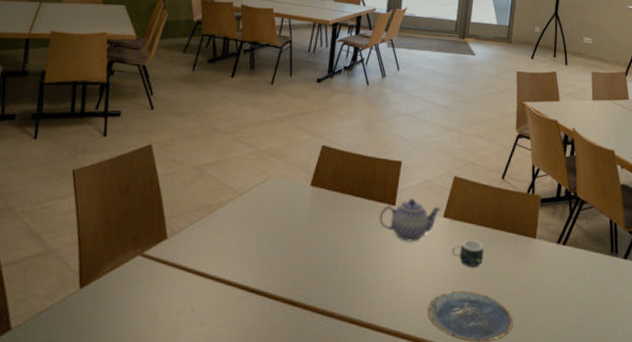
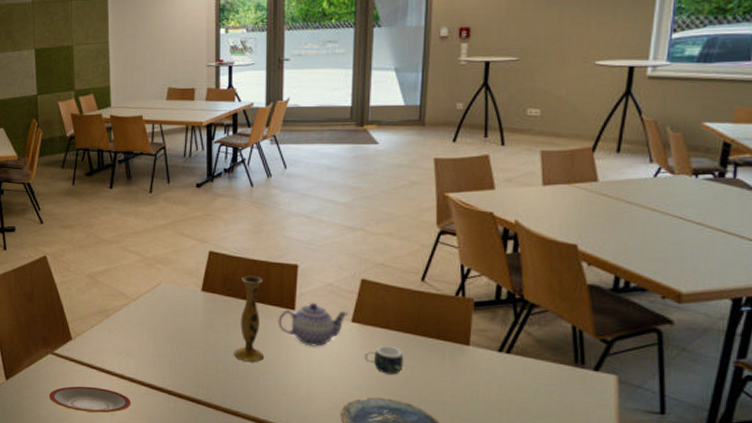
plate: none [129,292,224,323] -> present [48,386,131,413]
vase: none [335,171,369,259] -> present [234,275,263,362]

